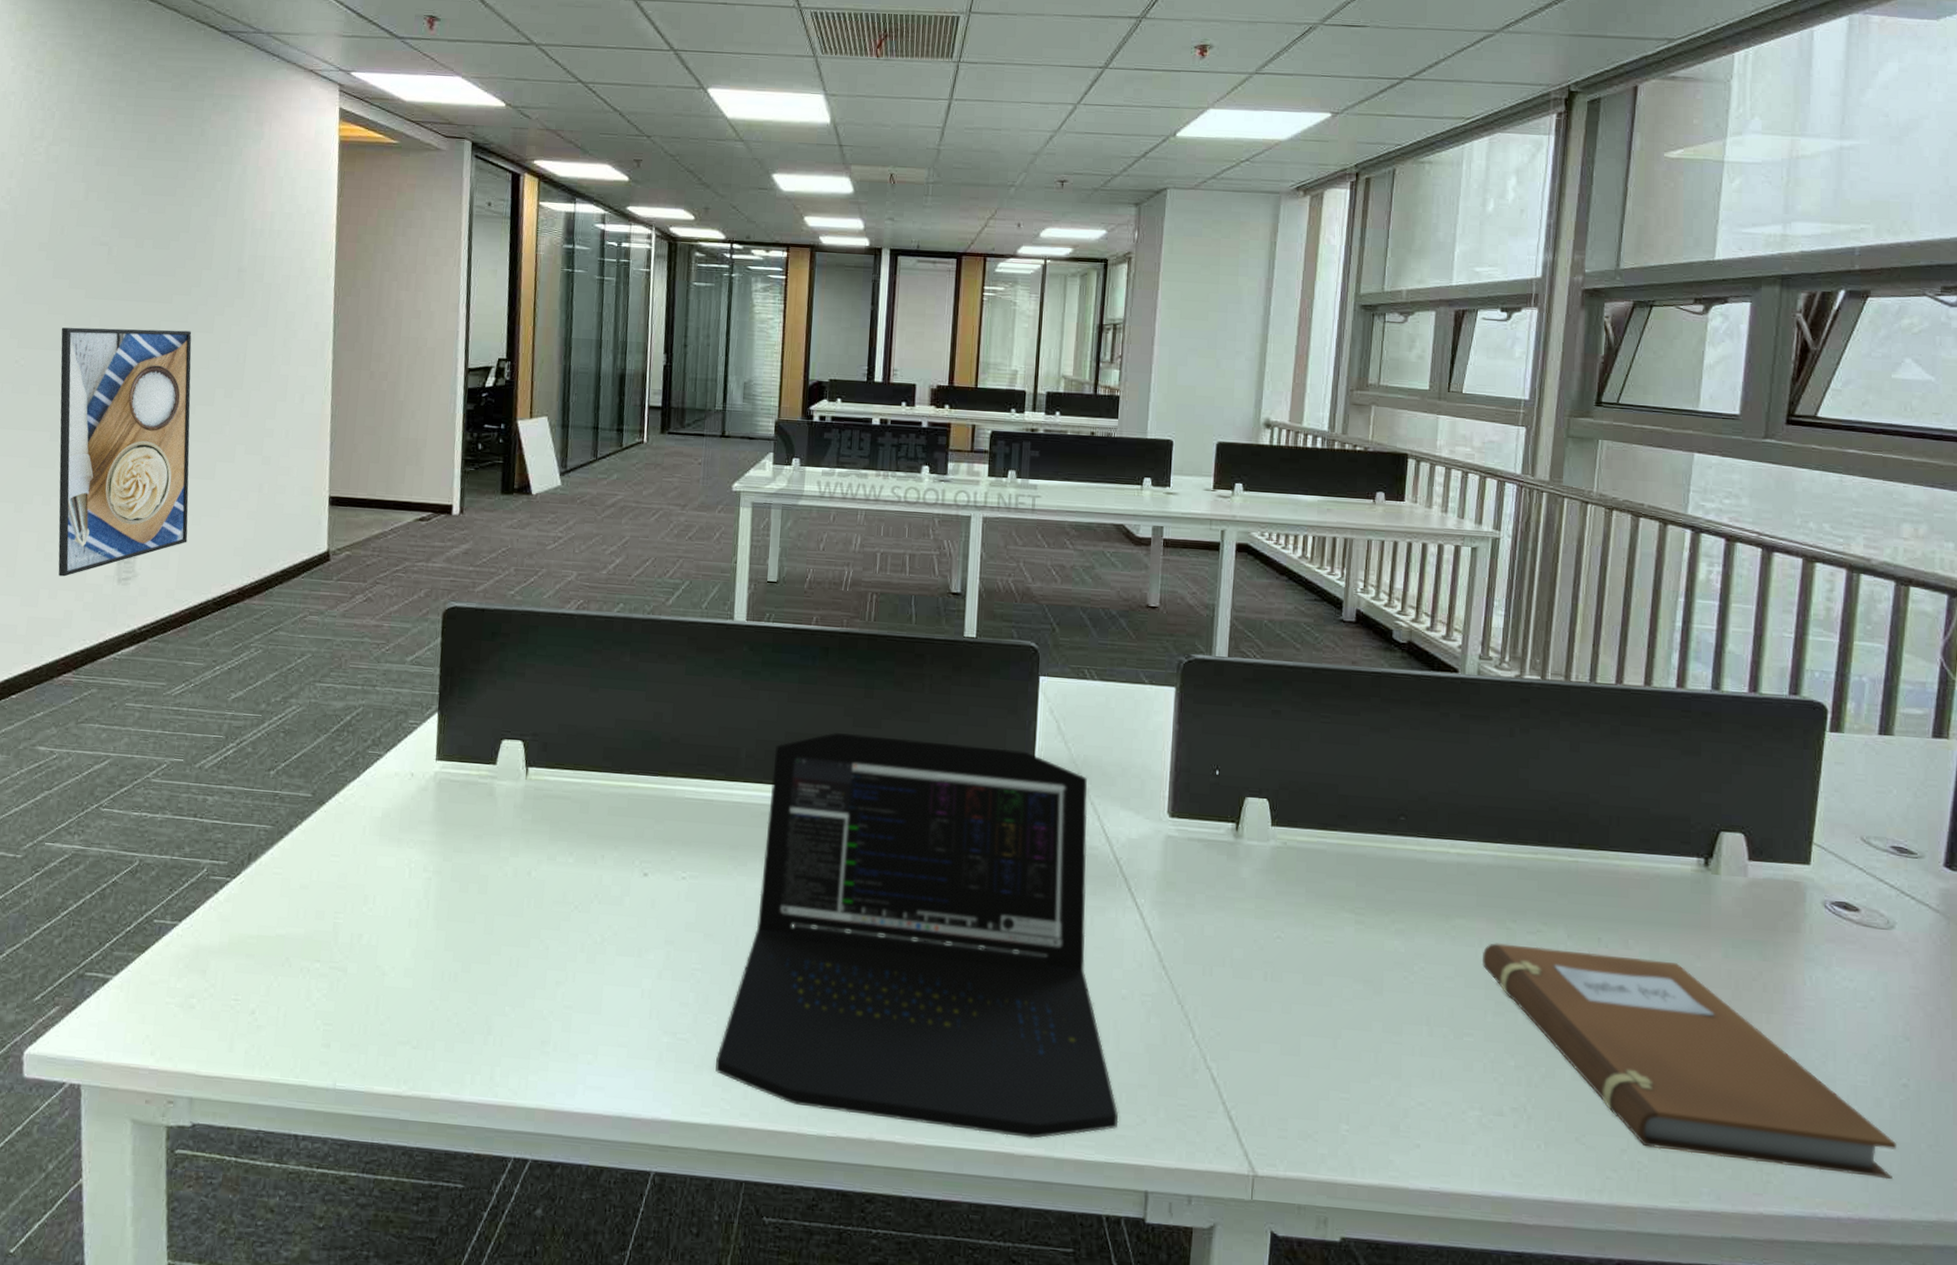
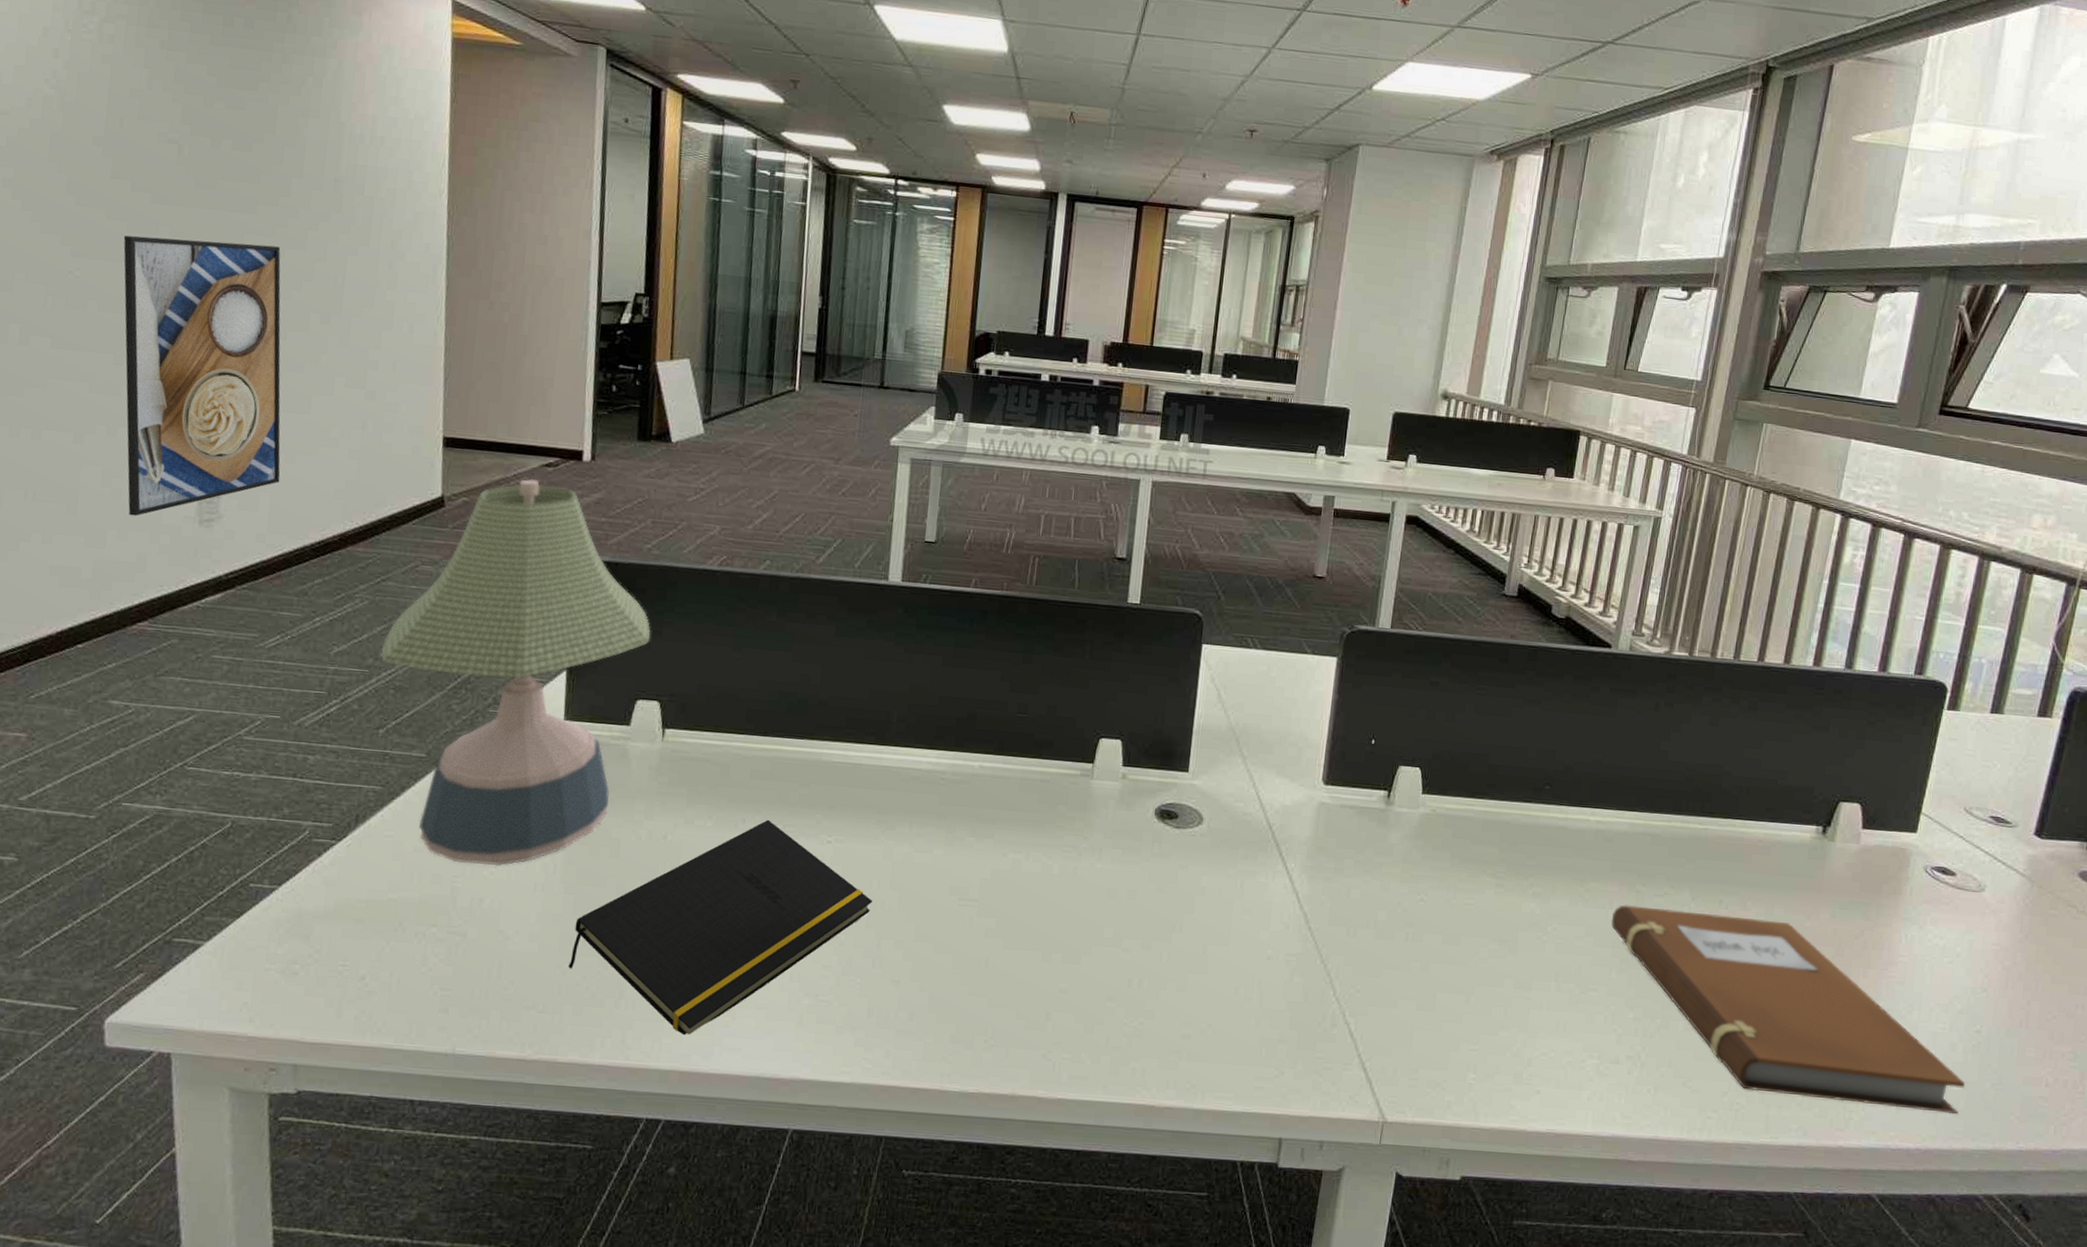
desk lamp: none [272,532,515,903] -> present [381,478,651,866]
notepad: none [440,855,726,1073] -> present [568,819,872,1036]
laptop: present [715,733,1119,1139] -> none [858,698,1258,1092]

